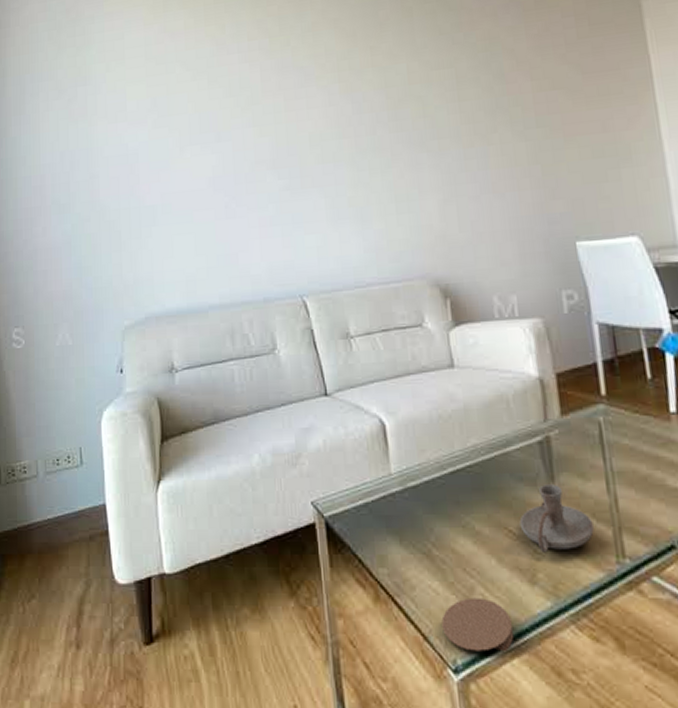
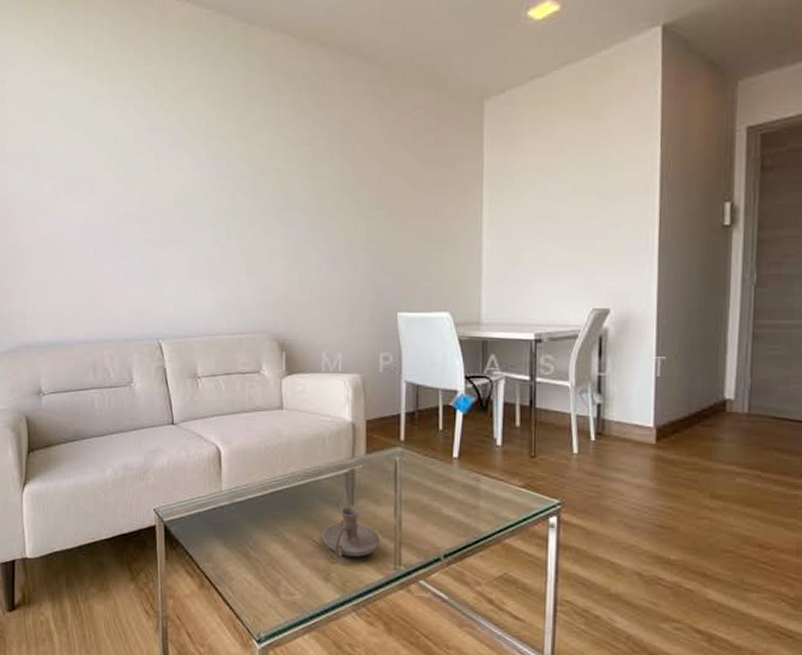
coaster: present [441,597,515,652] -> none [252,588,308,629]

